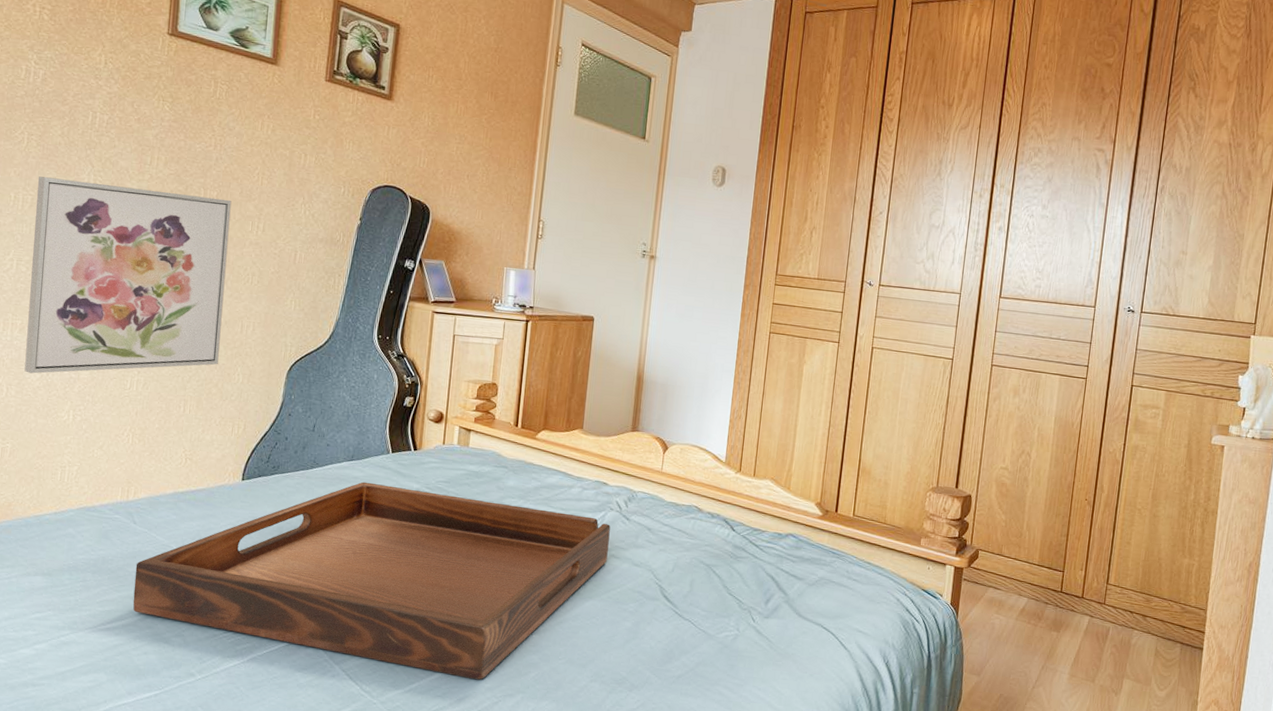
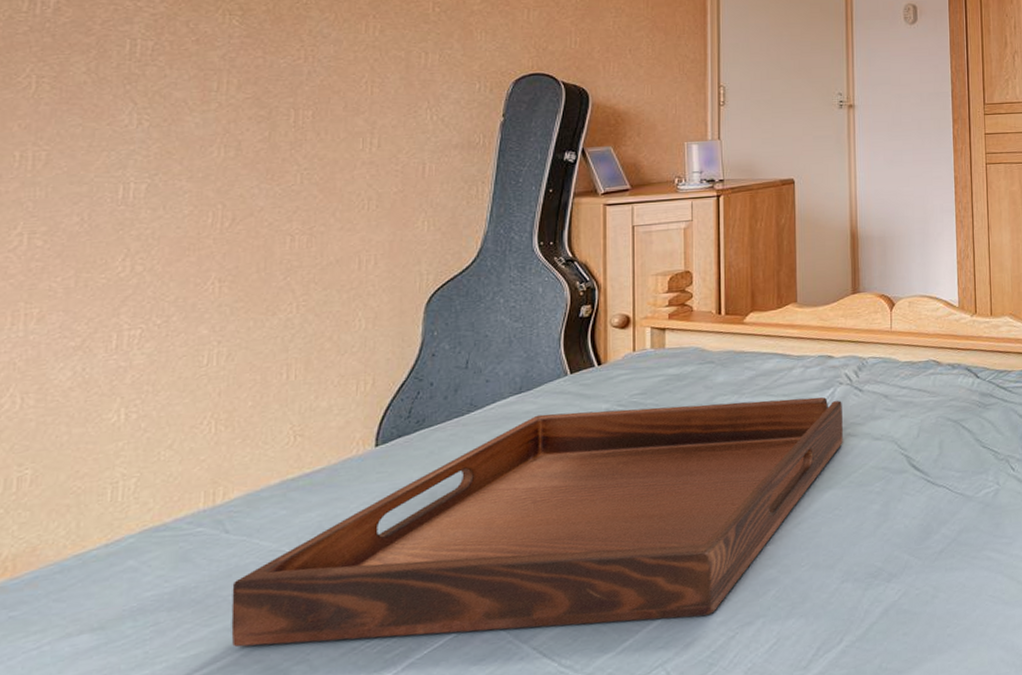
wall art: present [24,176,232,374] -> none [48,117,333,373]

